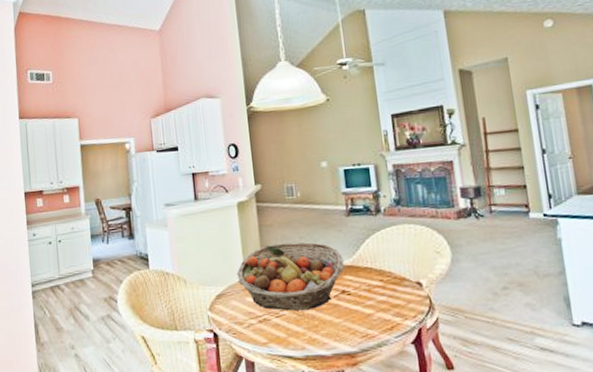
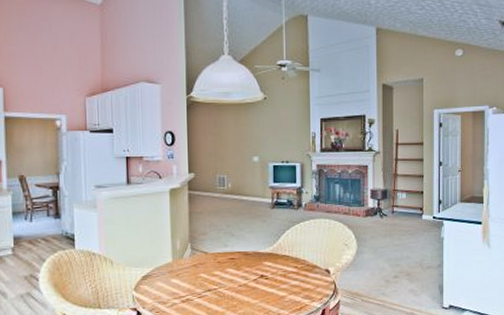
fruit basket: present [237,242,345,311] -> none [164,229,265,292]

